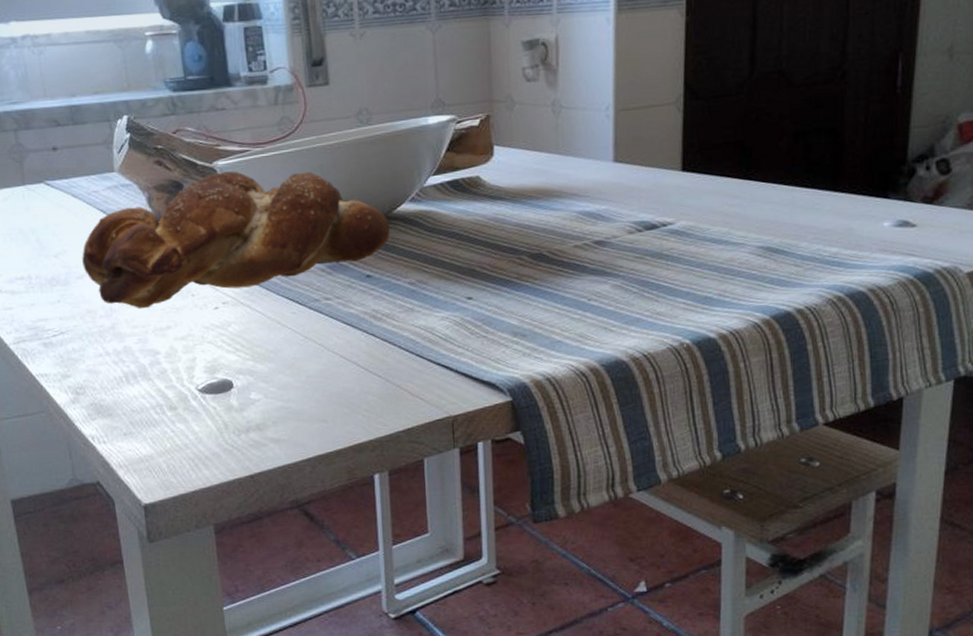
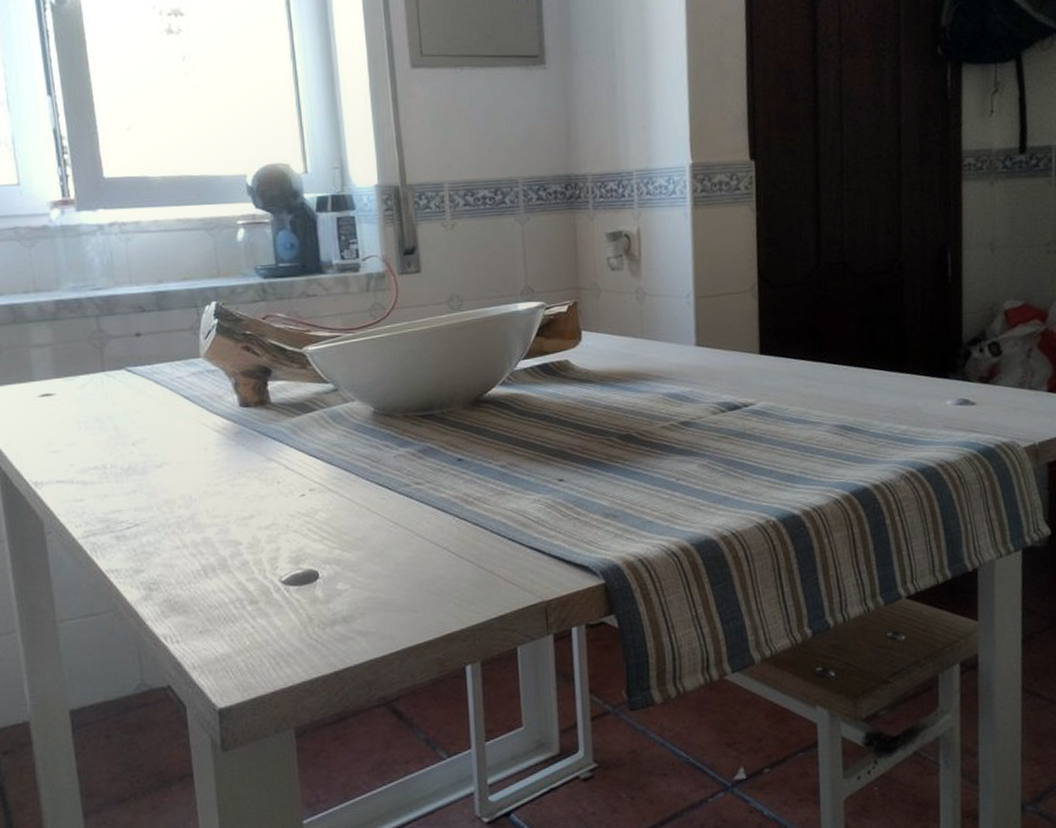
bread loaf: present [82,171,390,309] -> none [162,356,481,498]

